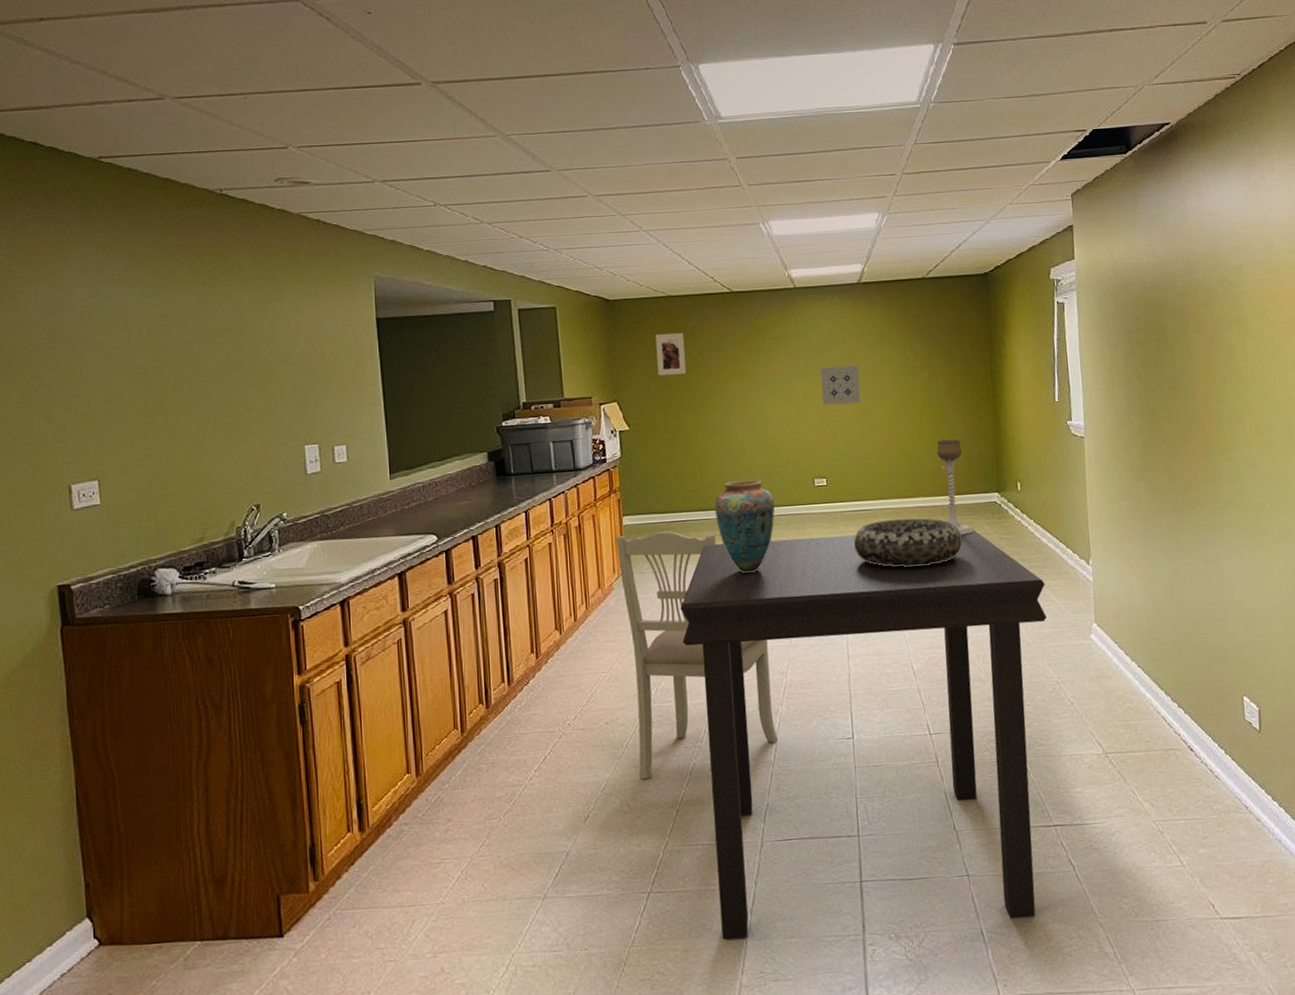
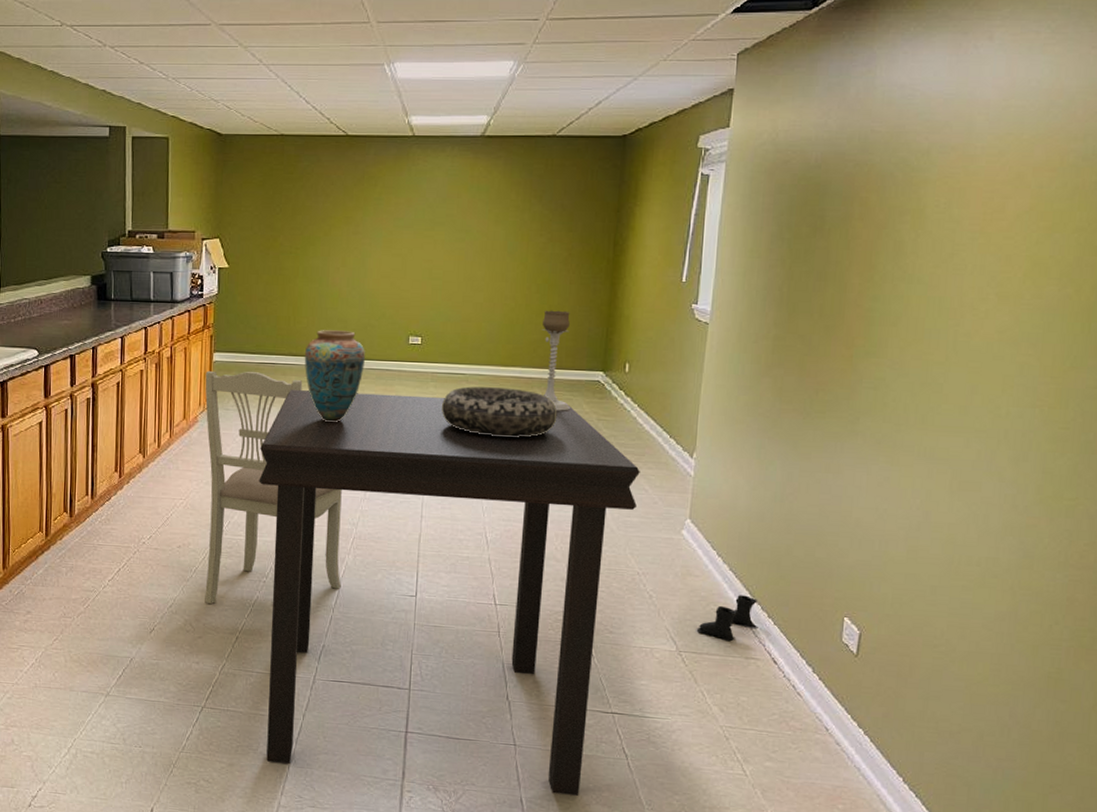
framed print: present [655,332,687,376] -> none [262,173,293,216]
wall art: present [820,365,861,406] -> none [428,222,472,263]
boots: none [1117,689,1172,736] -> present [696,595,758,641]

